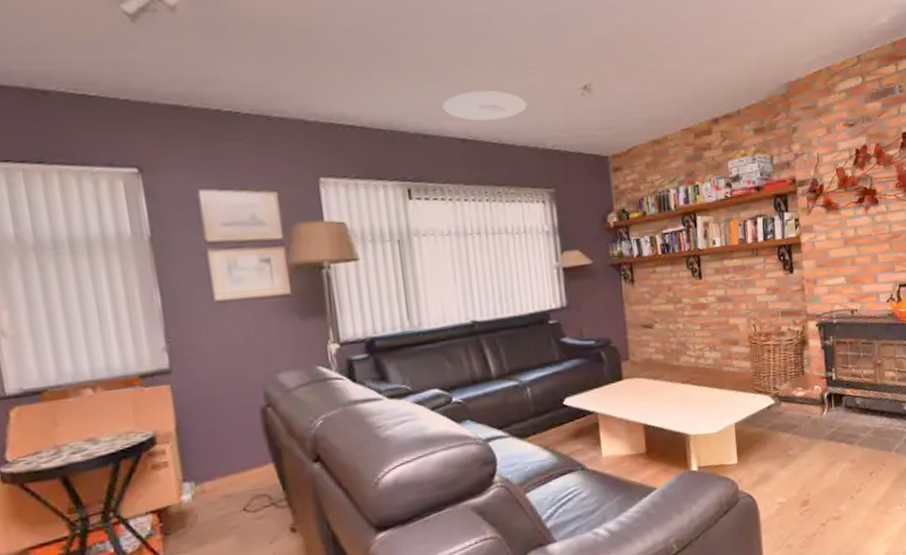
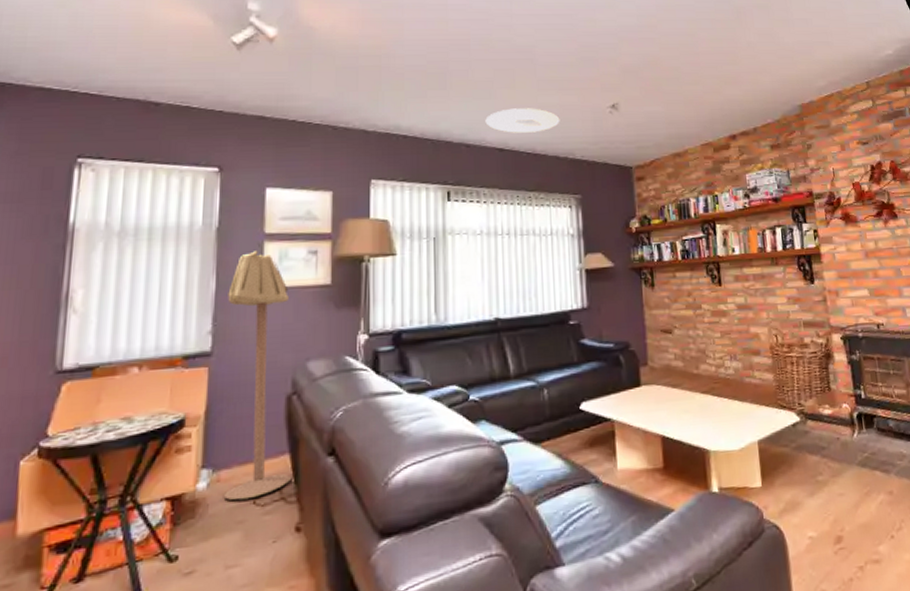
floor lamp: none [176,261,279,509] -> present [225,251,291,501]

